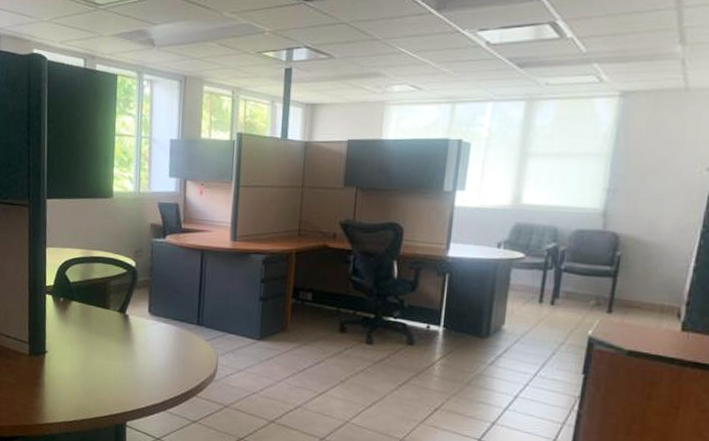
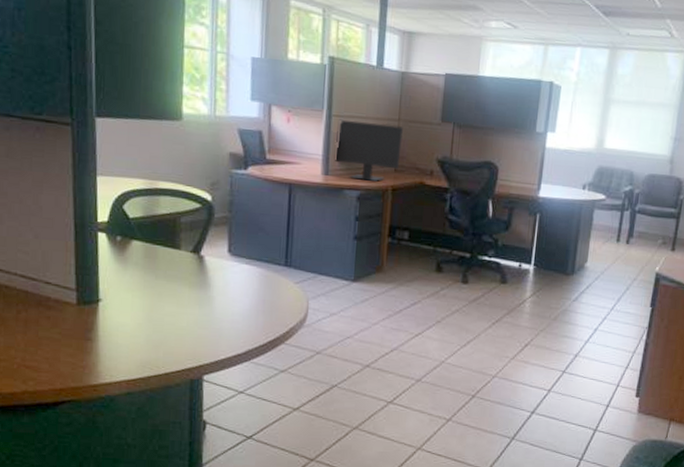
computer monitor: none [242,189,306,246] -> present [335,119,403,182]

